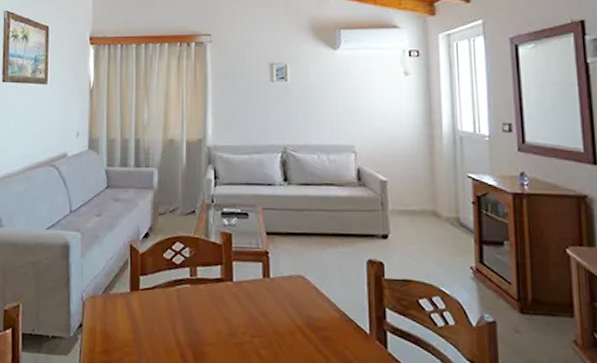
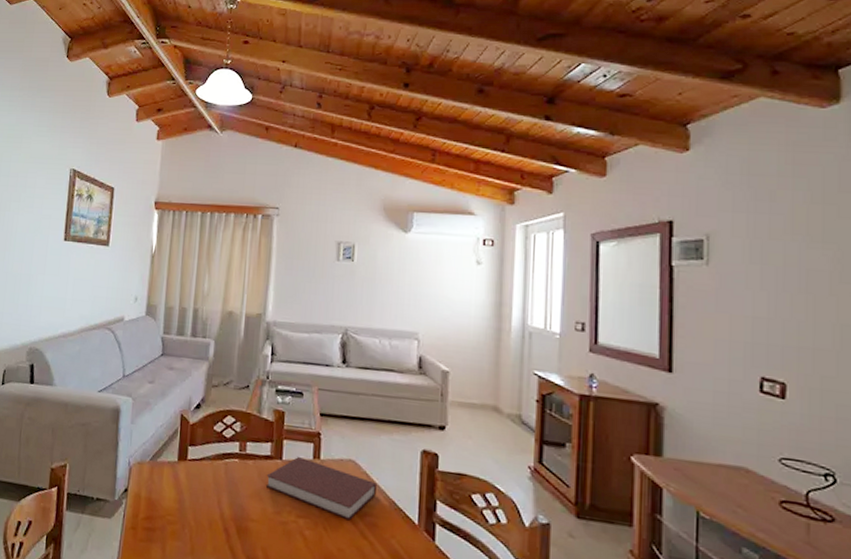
notebook: none [218,276,328,336] -> present [265,456,378,521]

